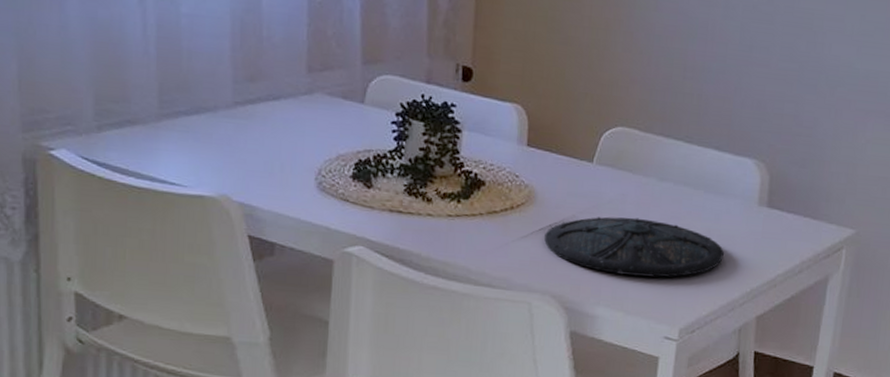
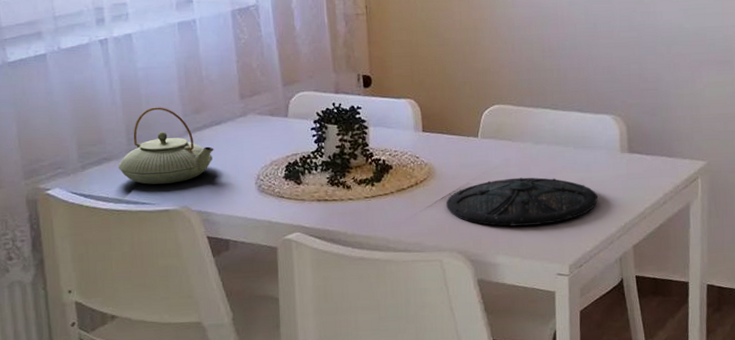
teapot: none [143,66,268,165] -> present [118,107,214,185]

